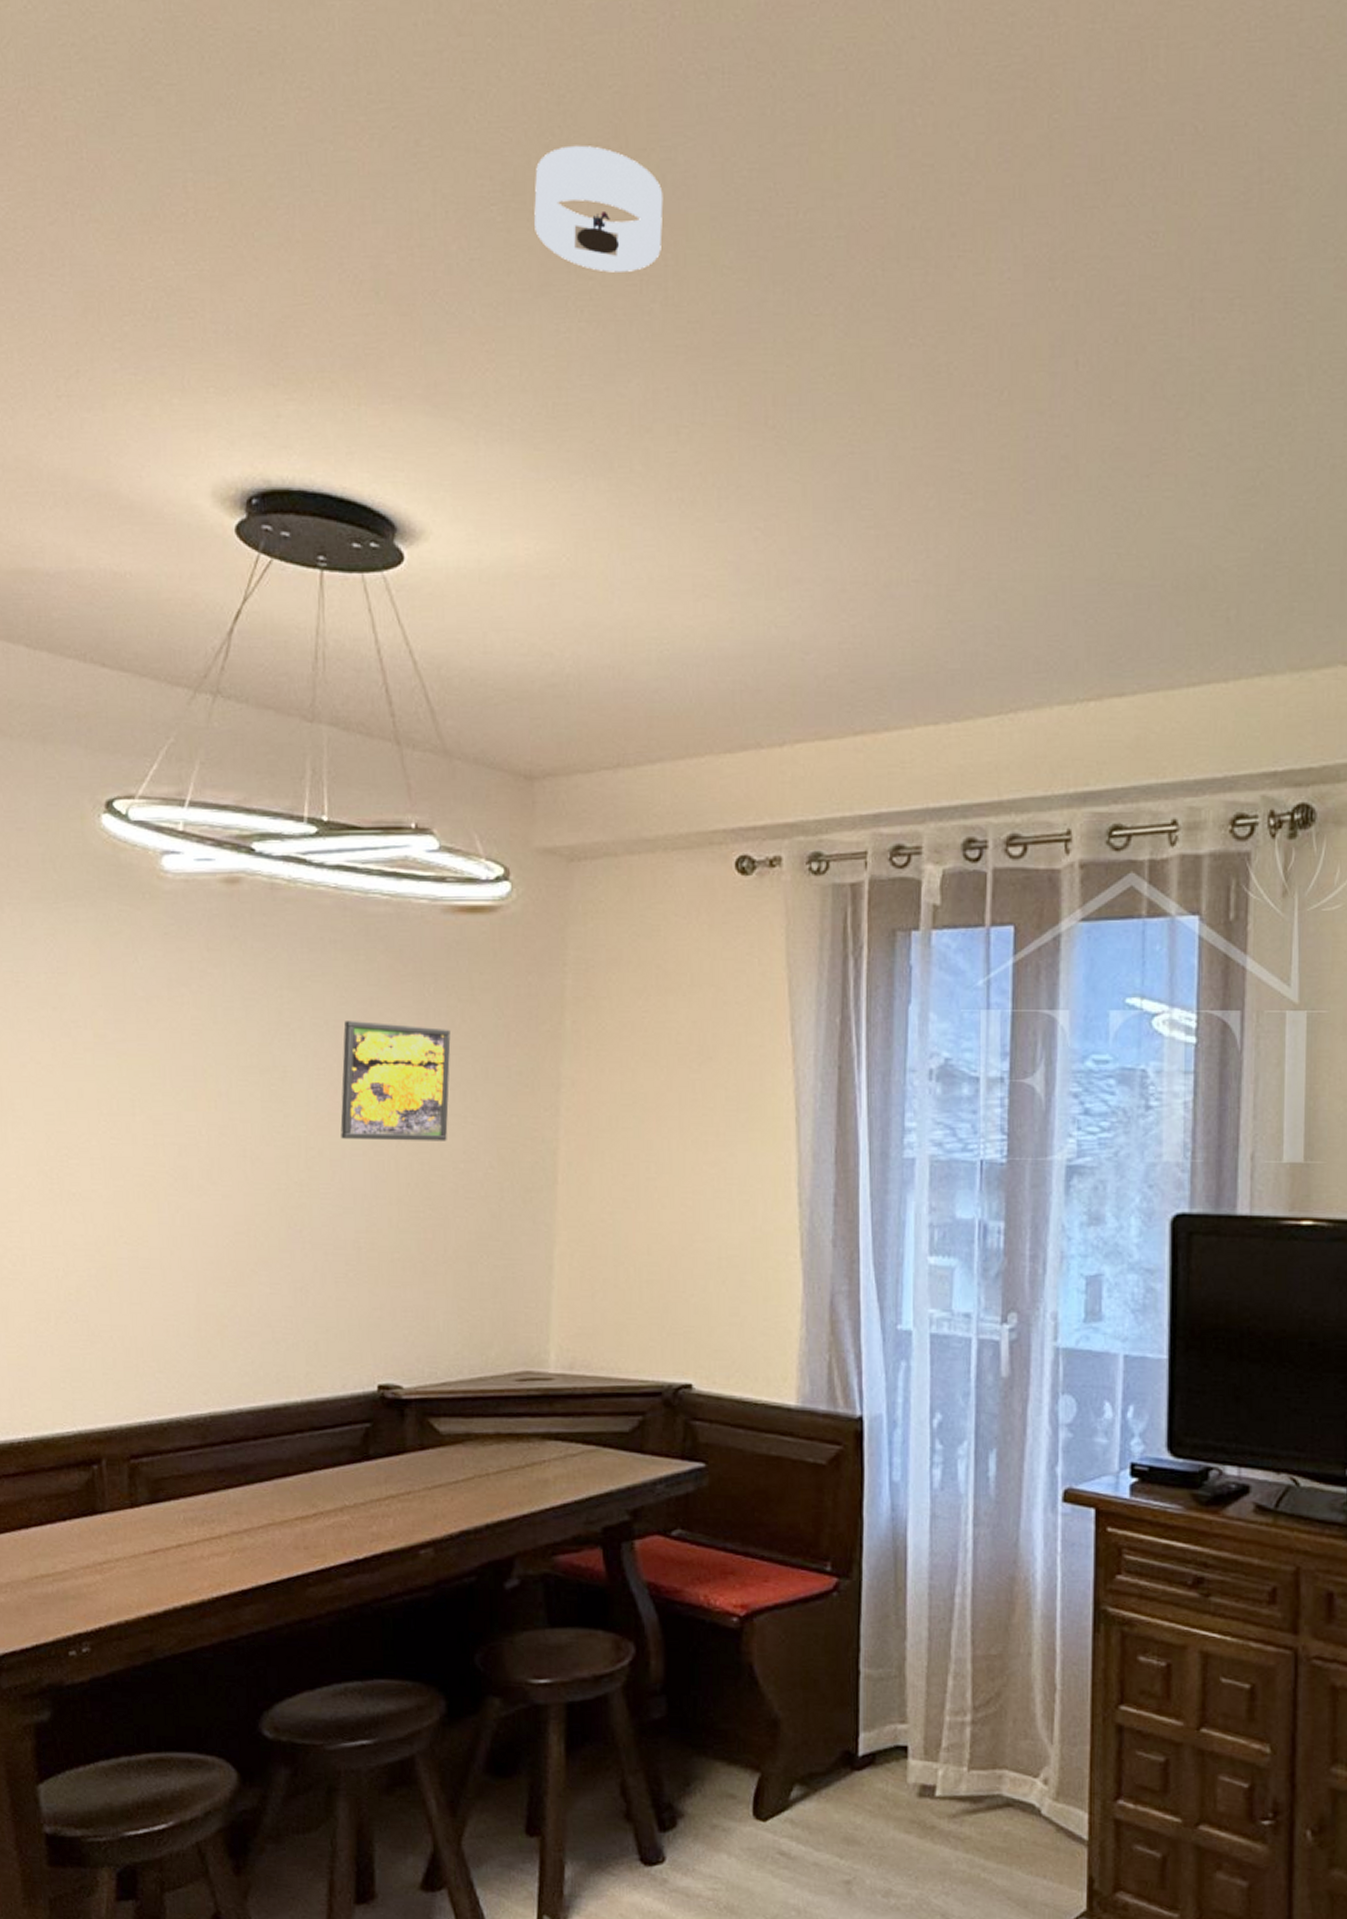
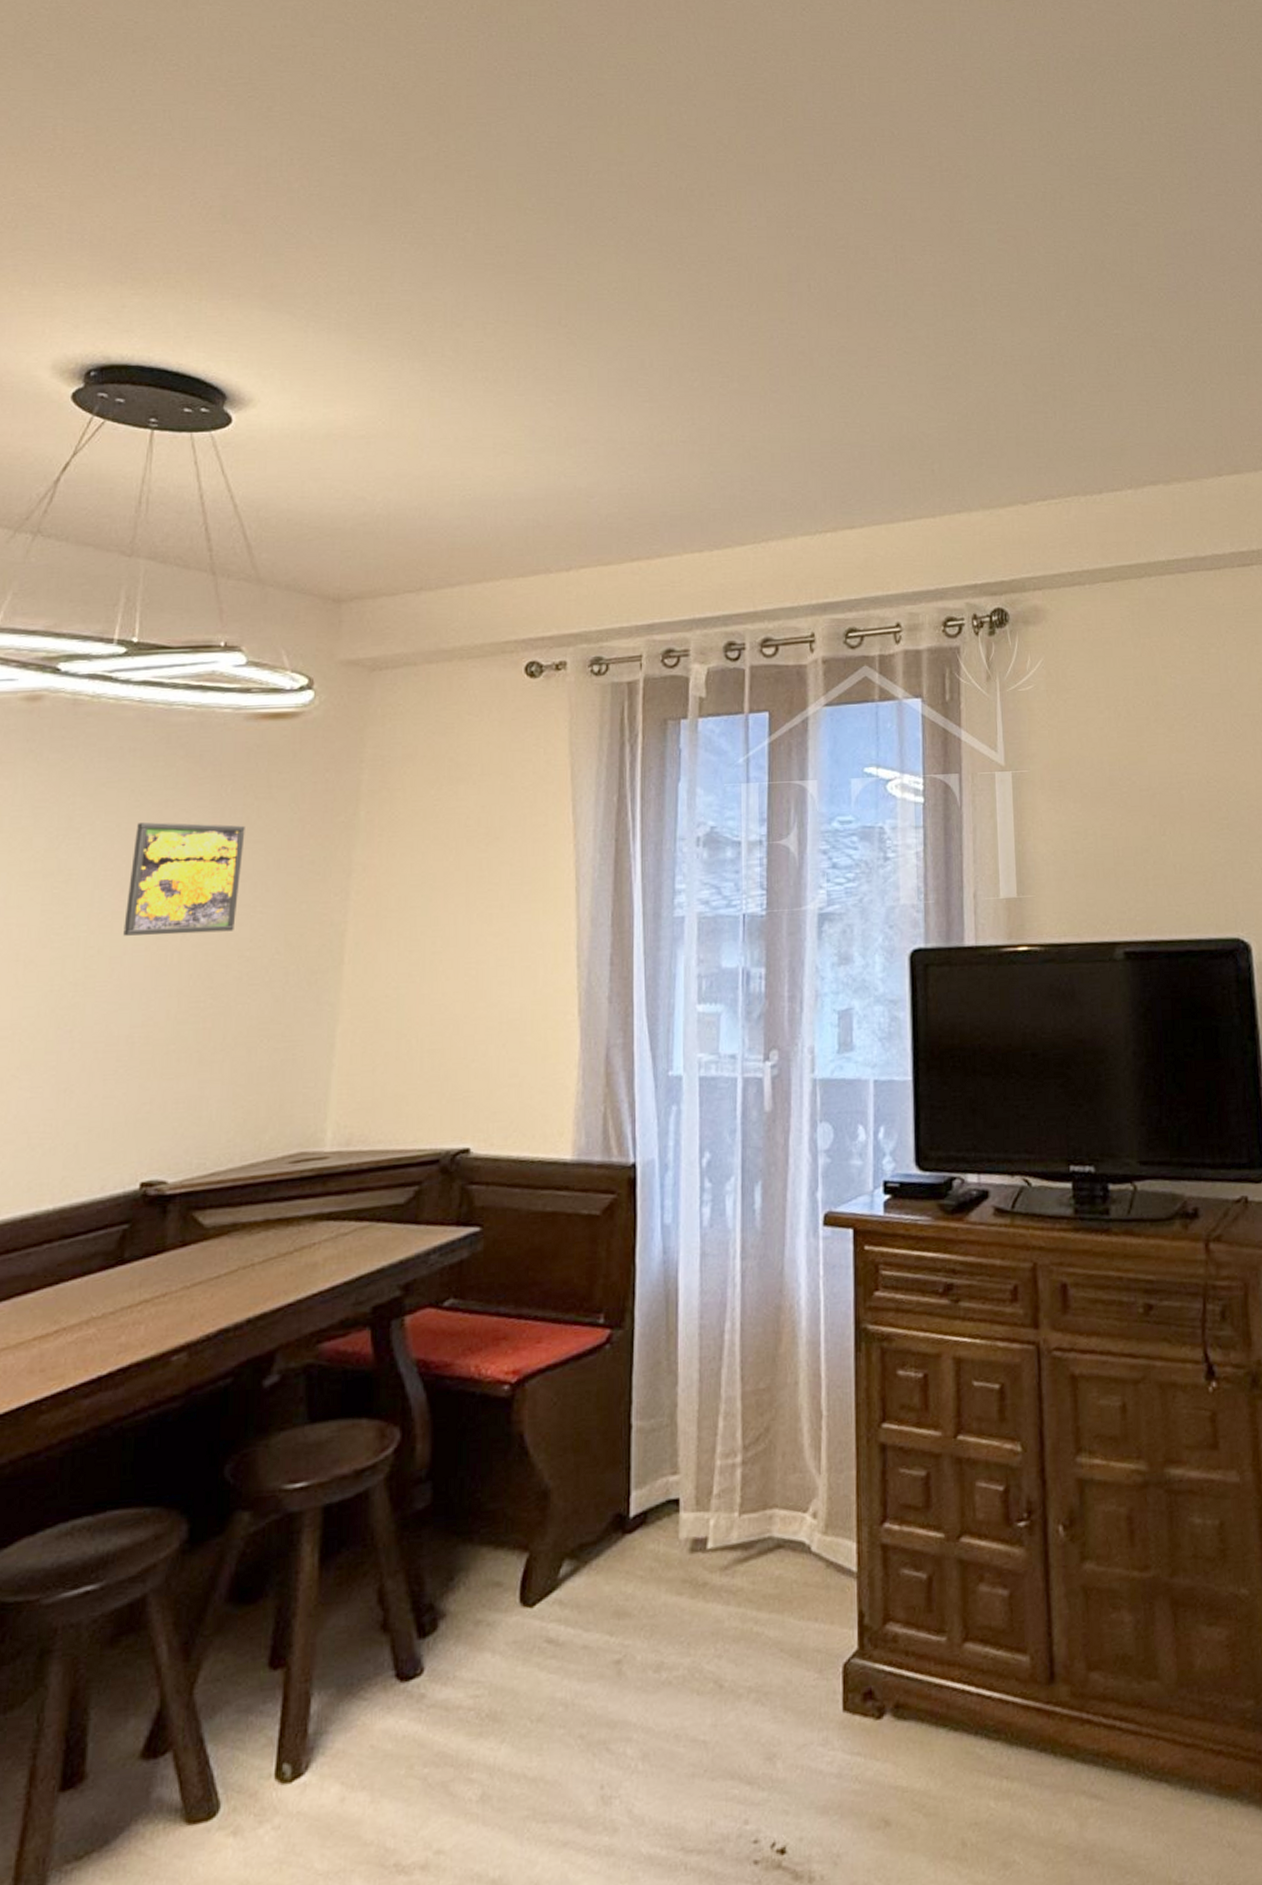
smoke detector: present [534,145,663,273] -> none [368,118,478,209]

